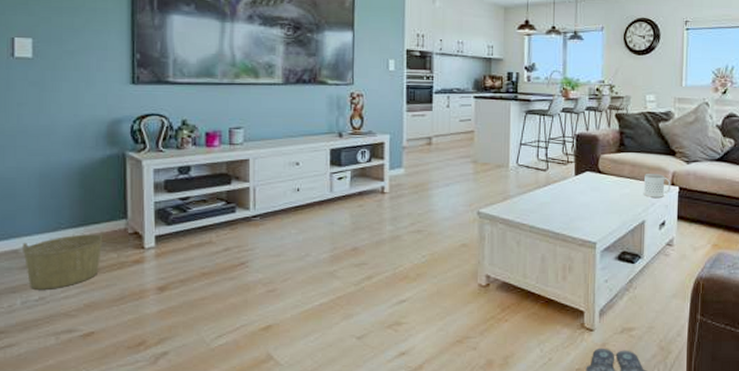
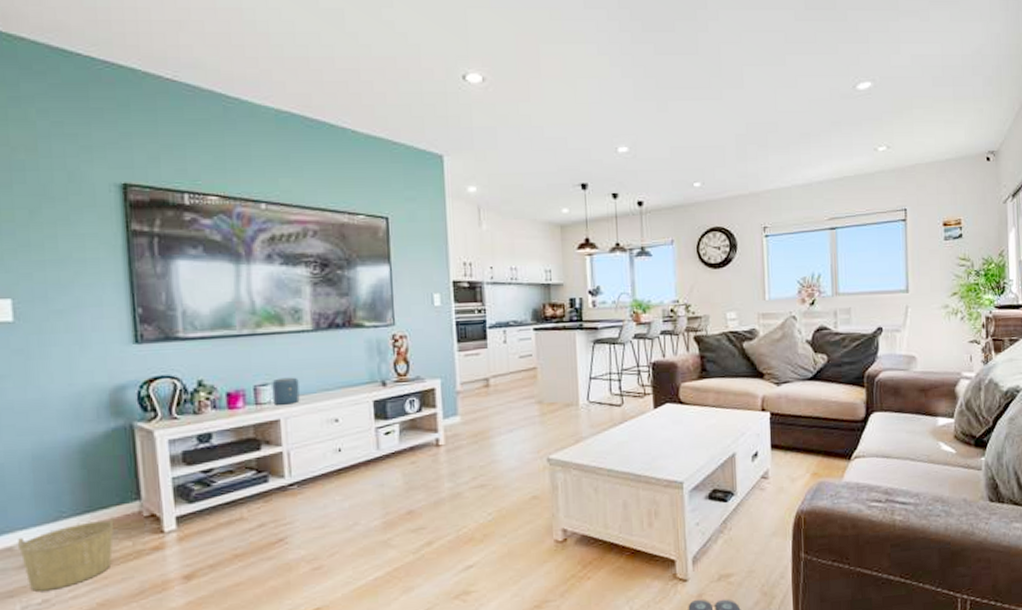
speaker: none [244,123,268,147] -> present [272,377,300,405]
mug: present [643,174,671,197] -> none [731,399,762,427]

